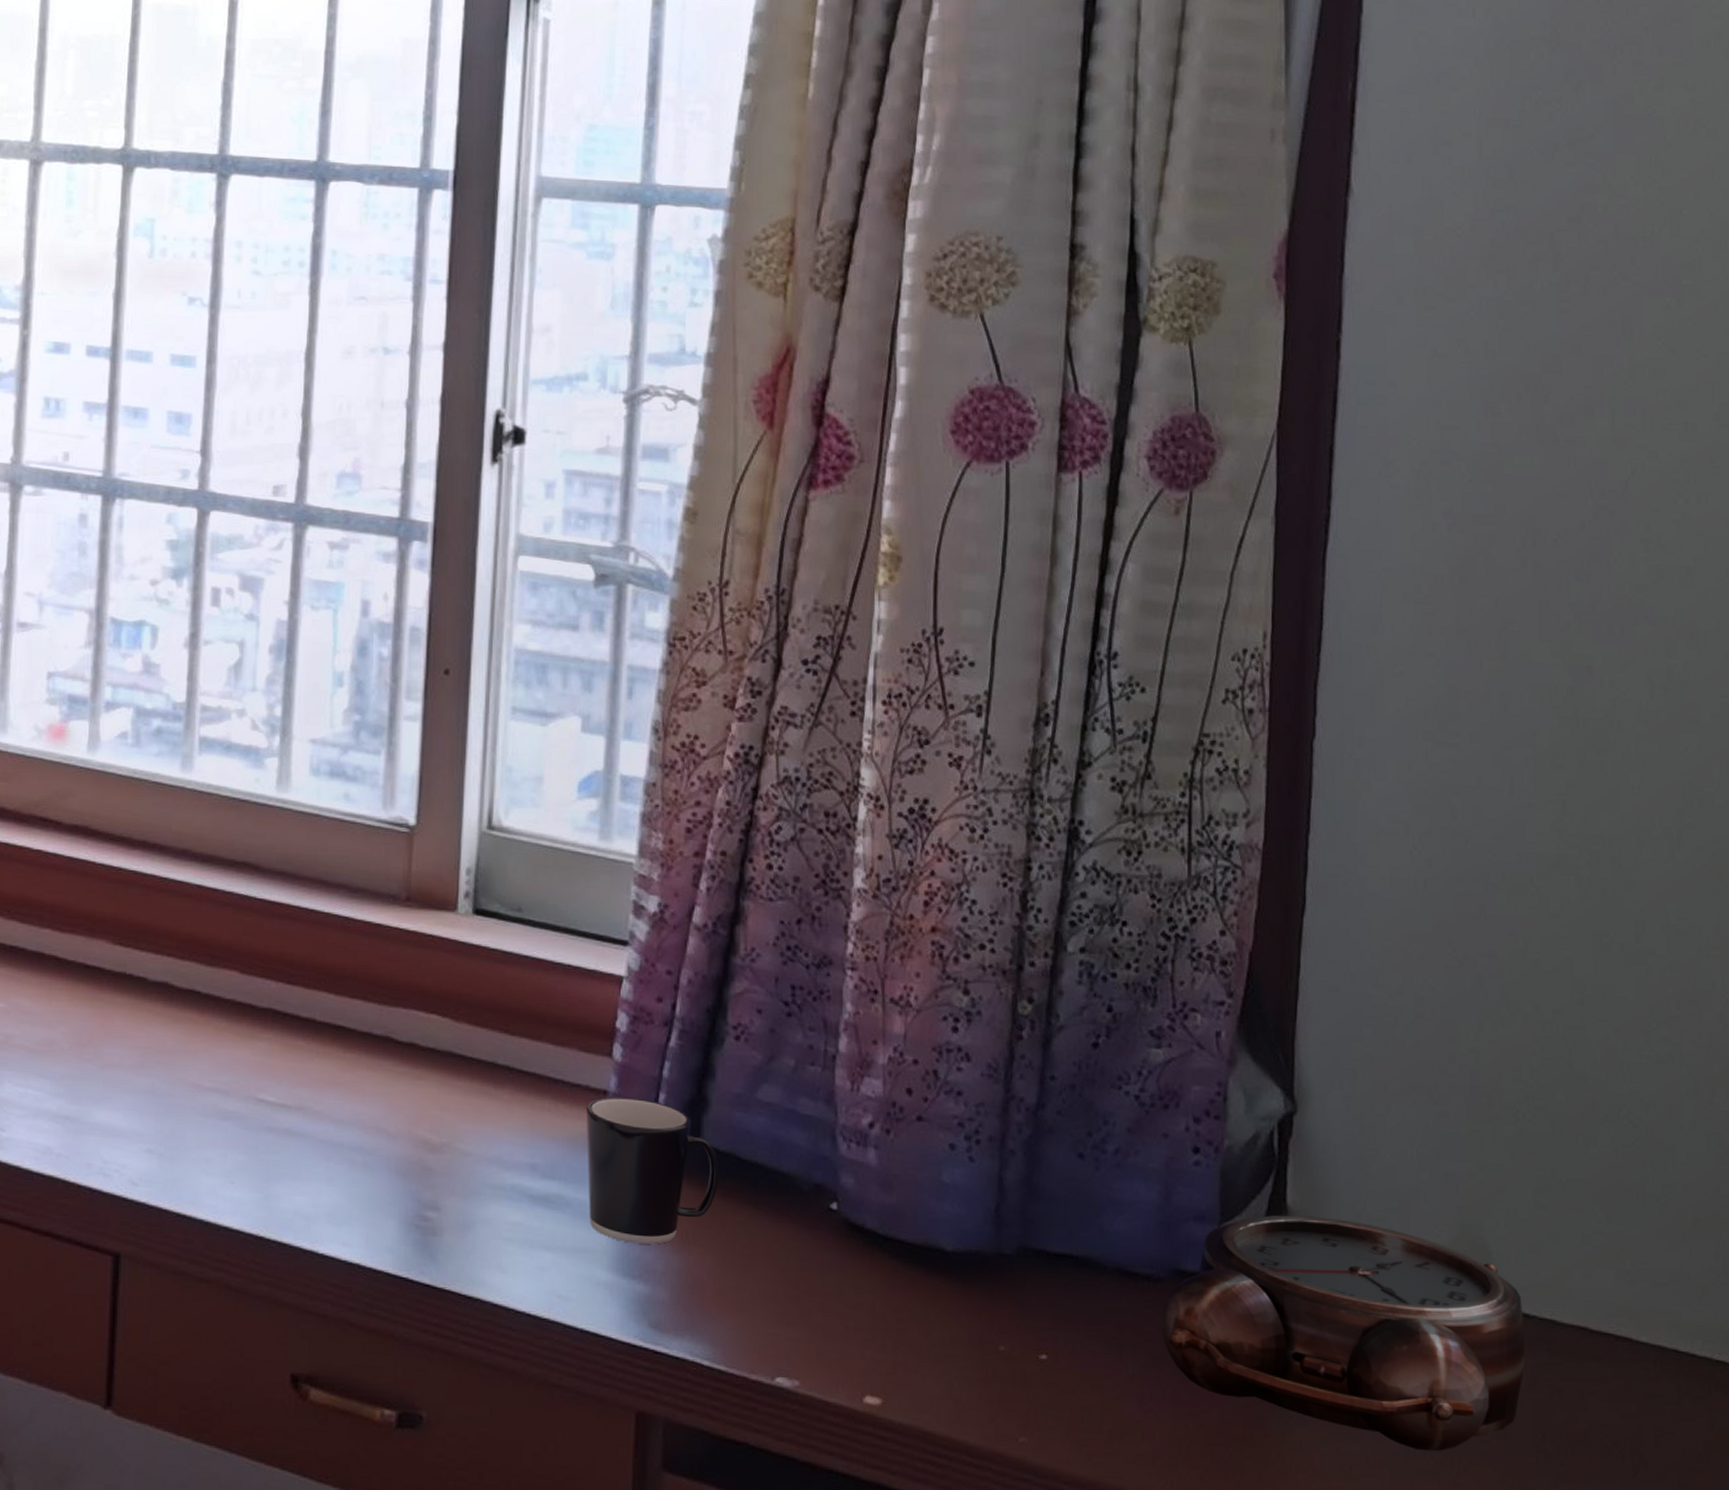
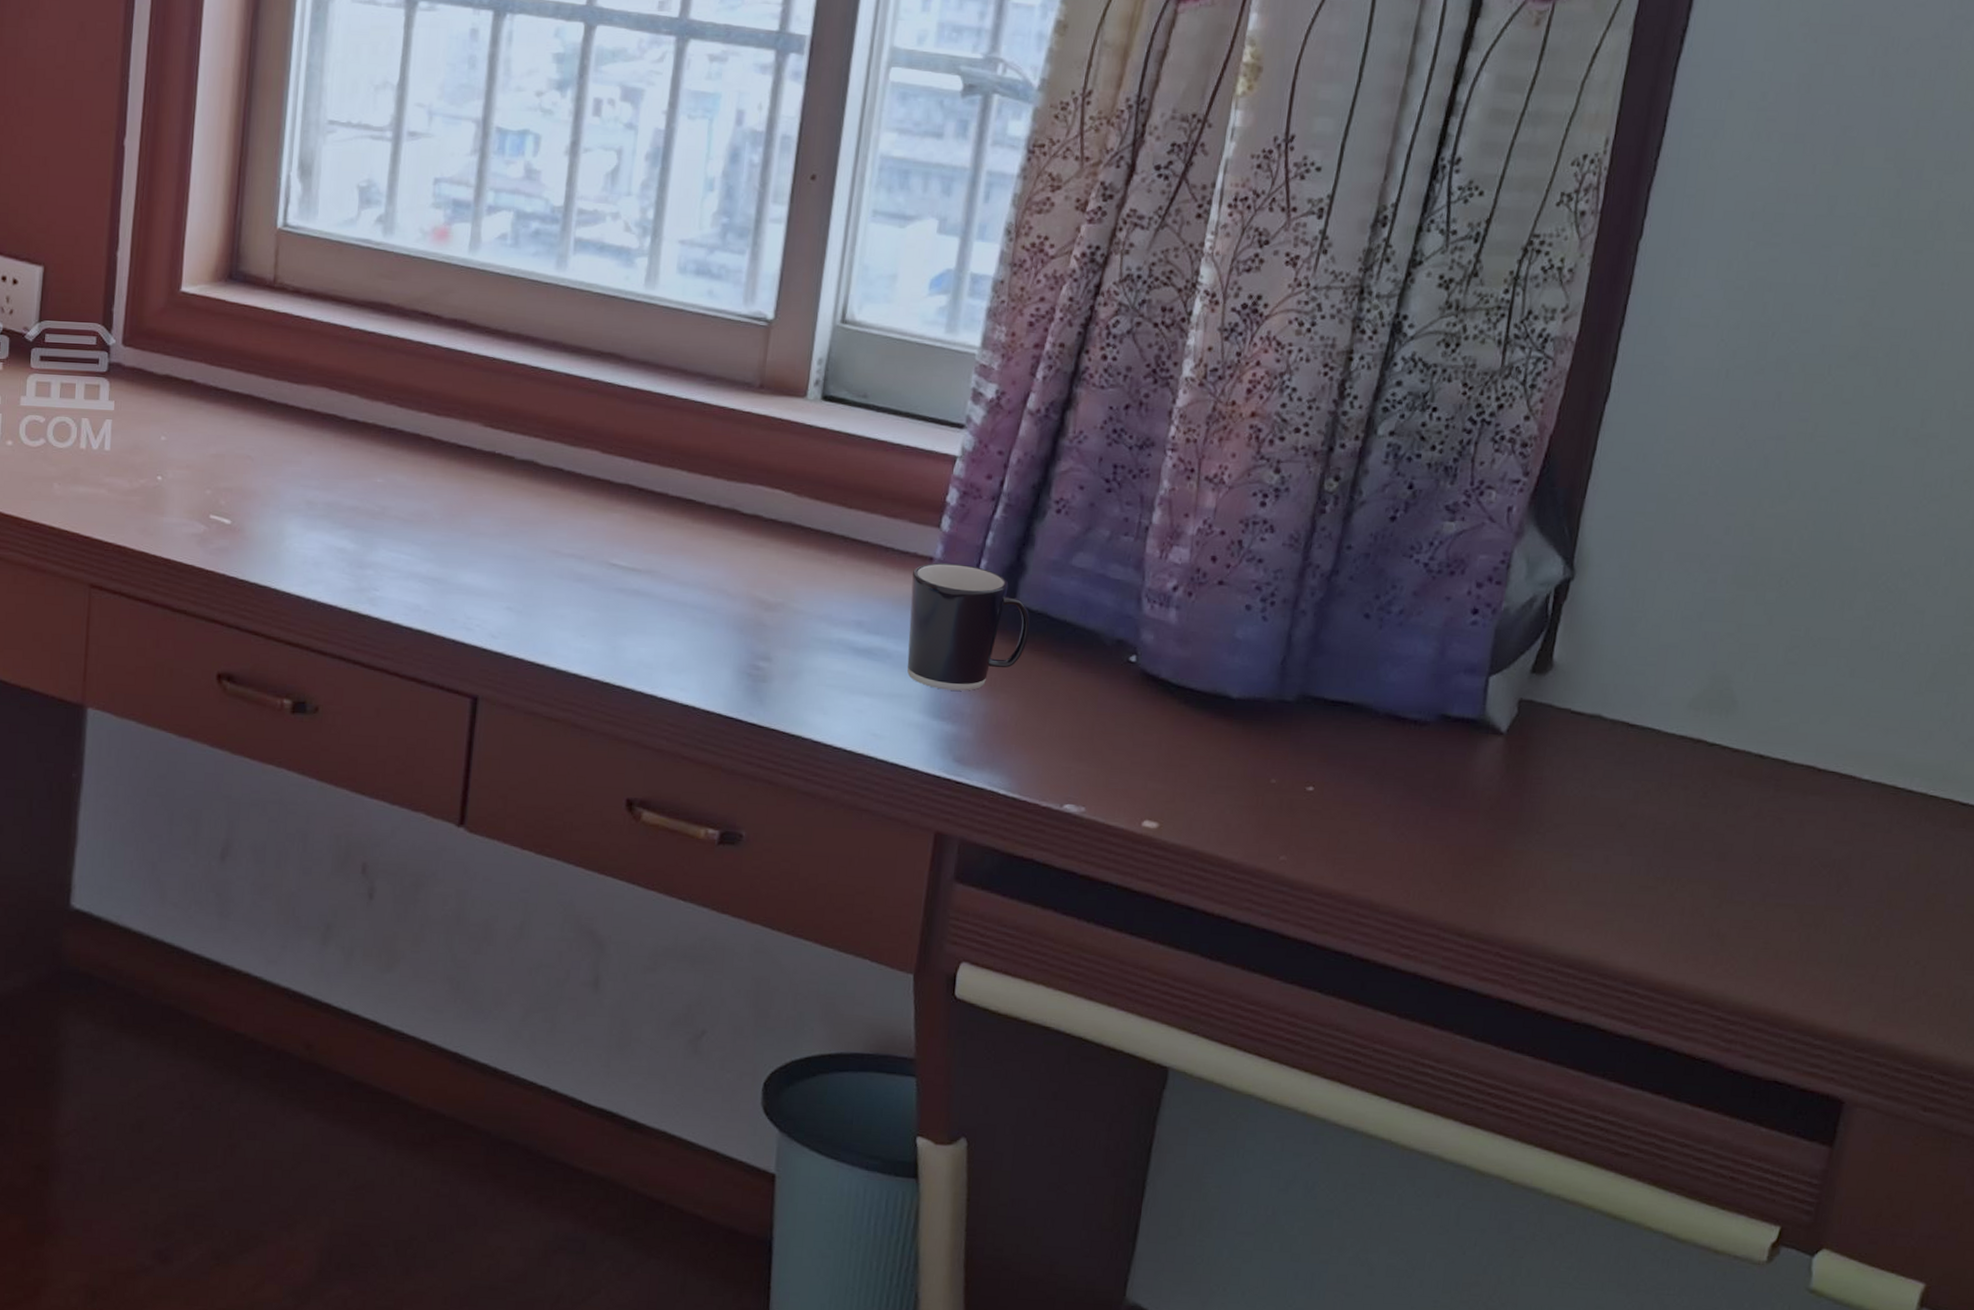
alarm clock: present [1161,1215,1525,1452] -> none [1421,668,1759,871]

